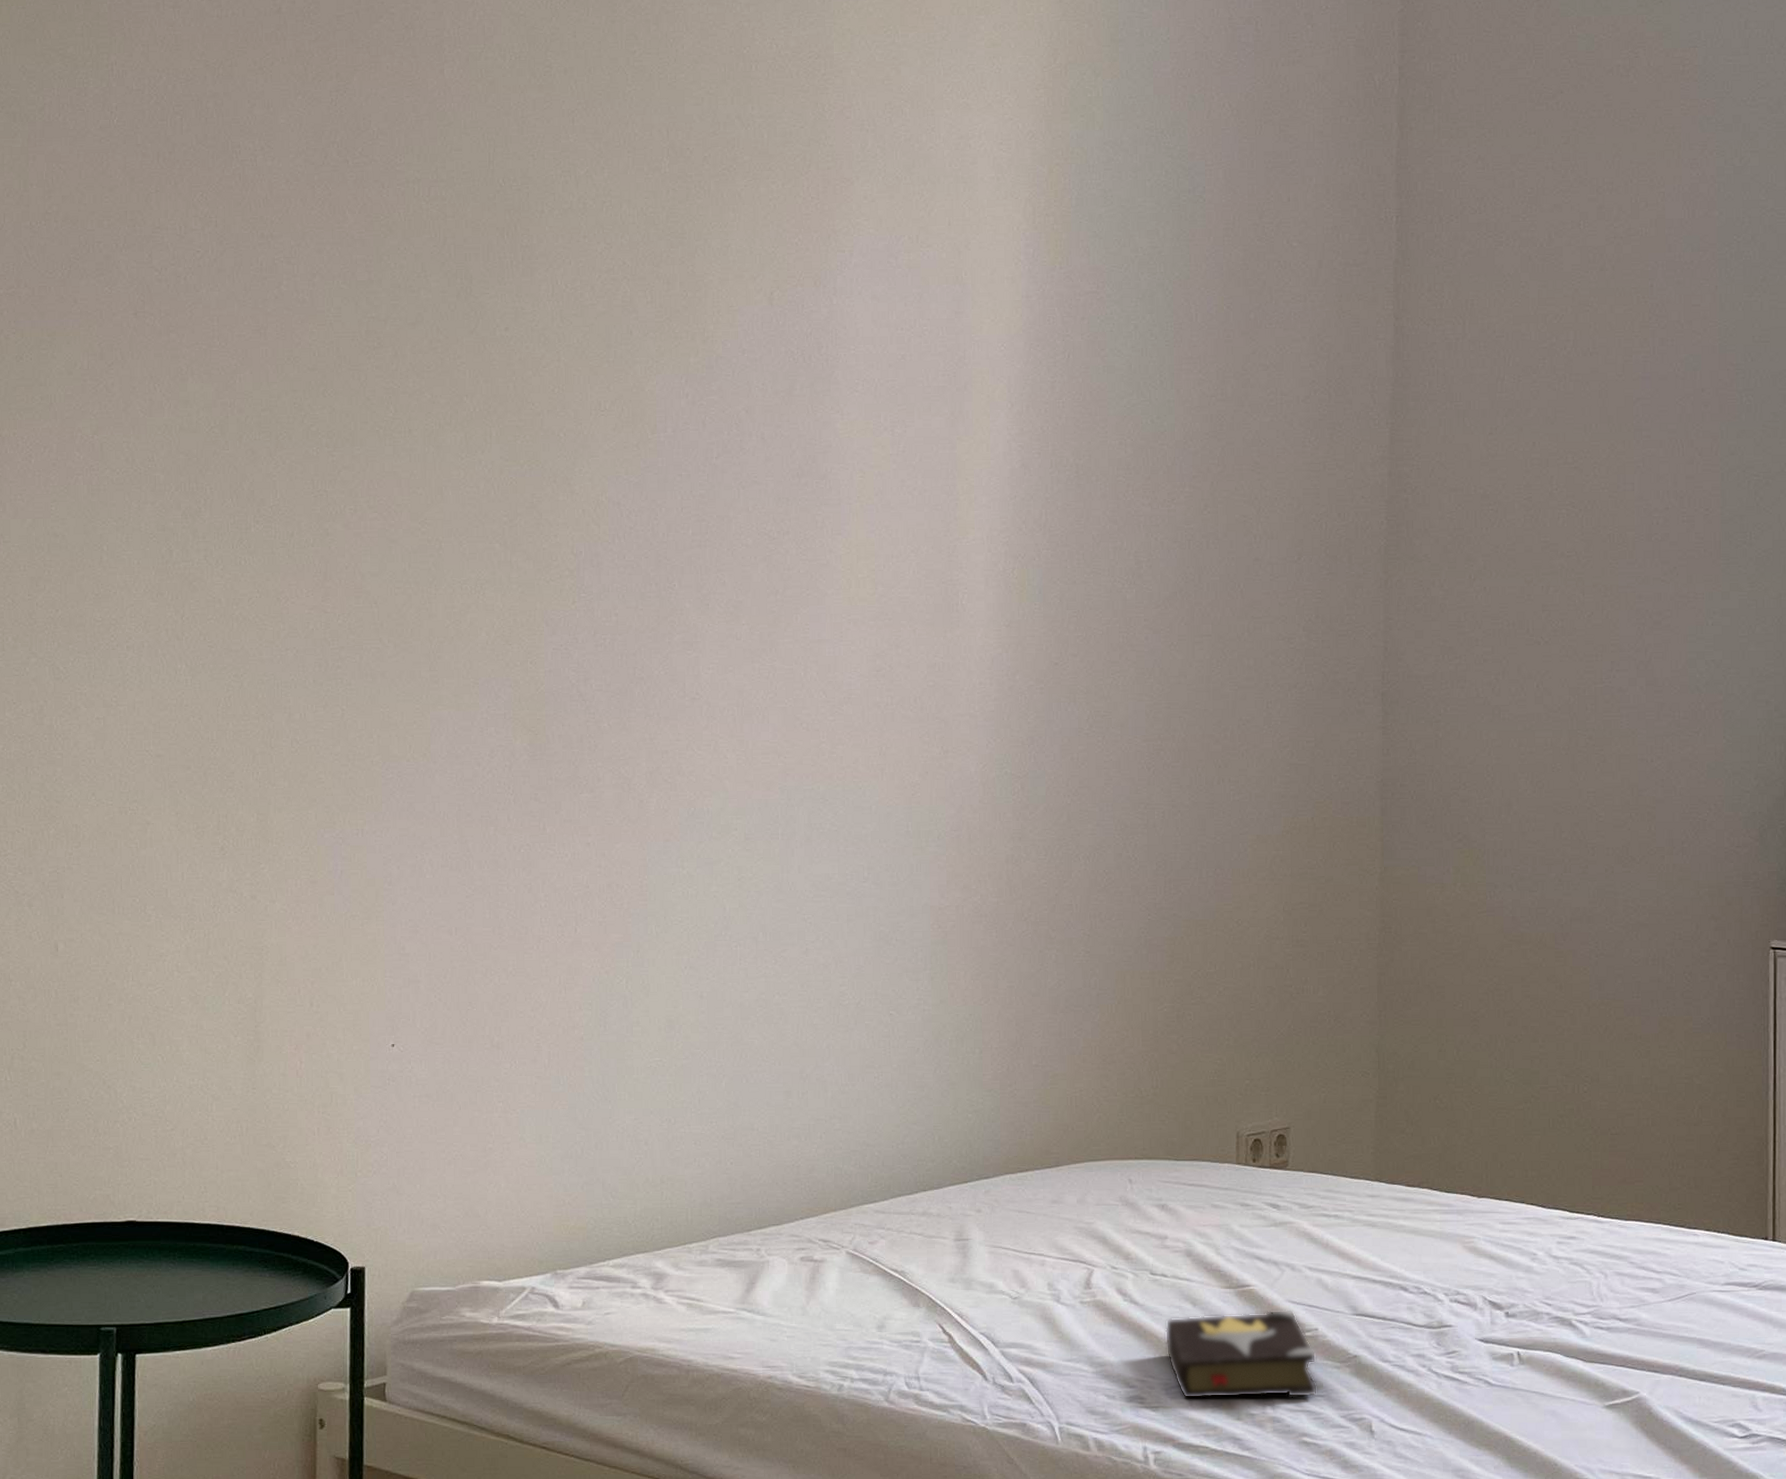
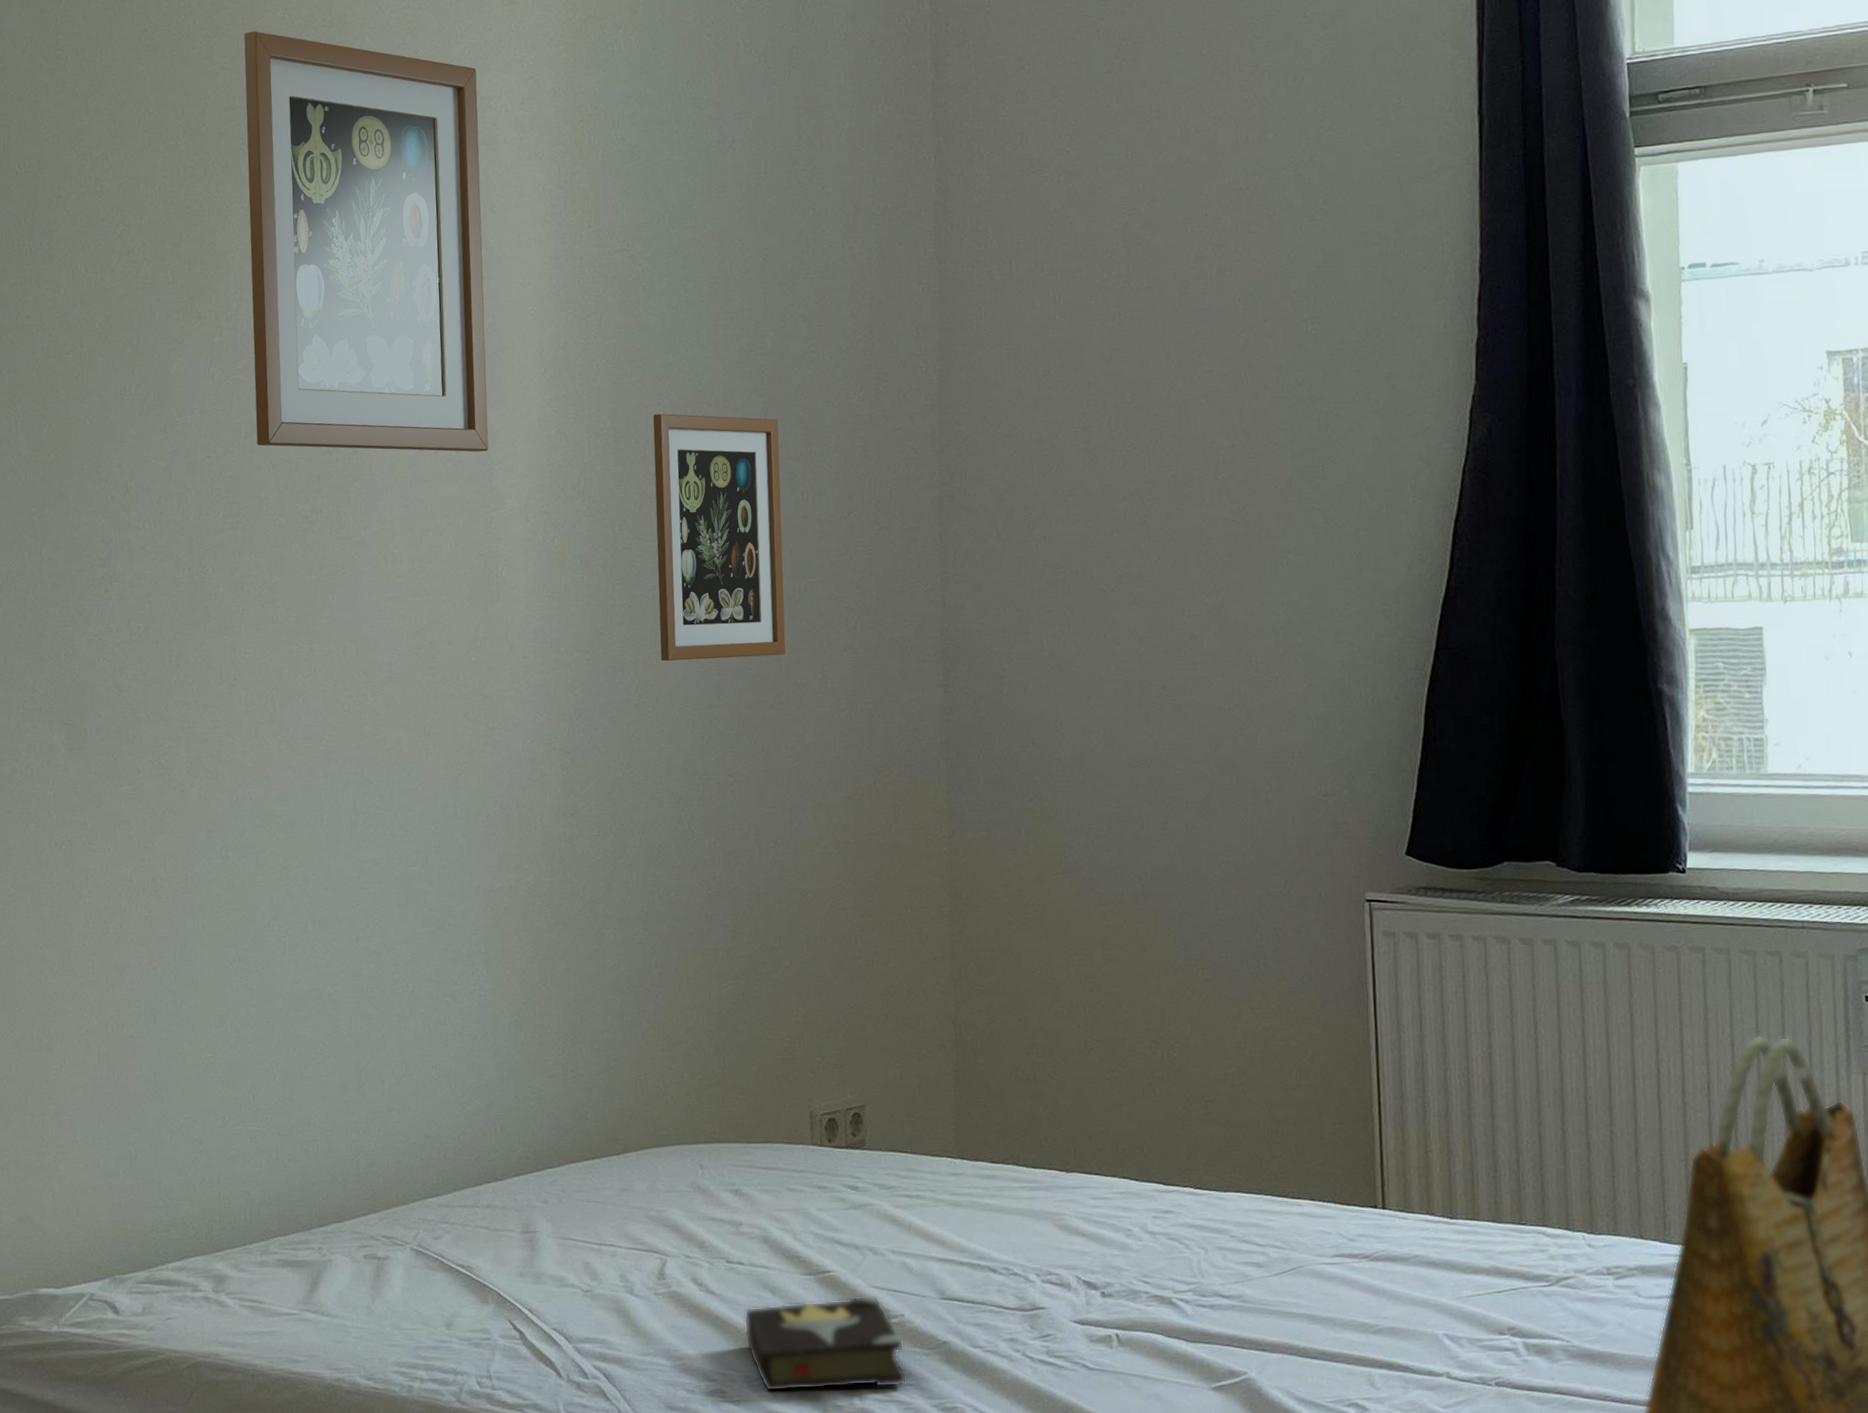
wall art: none [727,58,958,482] -> present [244,31,489,452]
picture frame: none [1112,453,1236,693] -> present [652,413,786,662]

